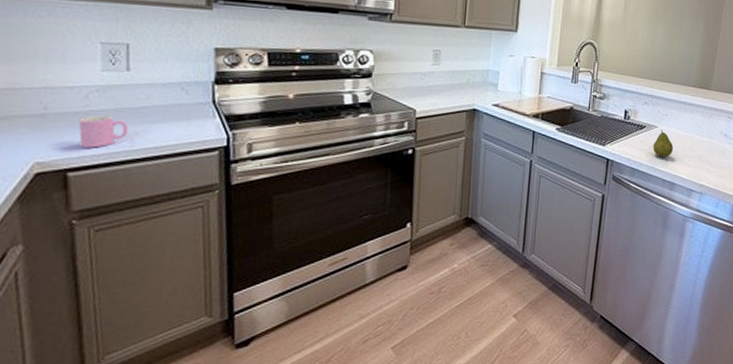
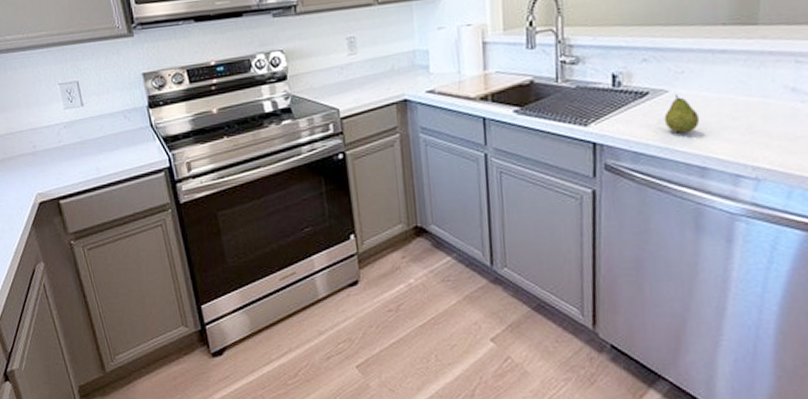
cup: present [78,115,129,148] -> none [58,148,94,178]

